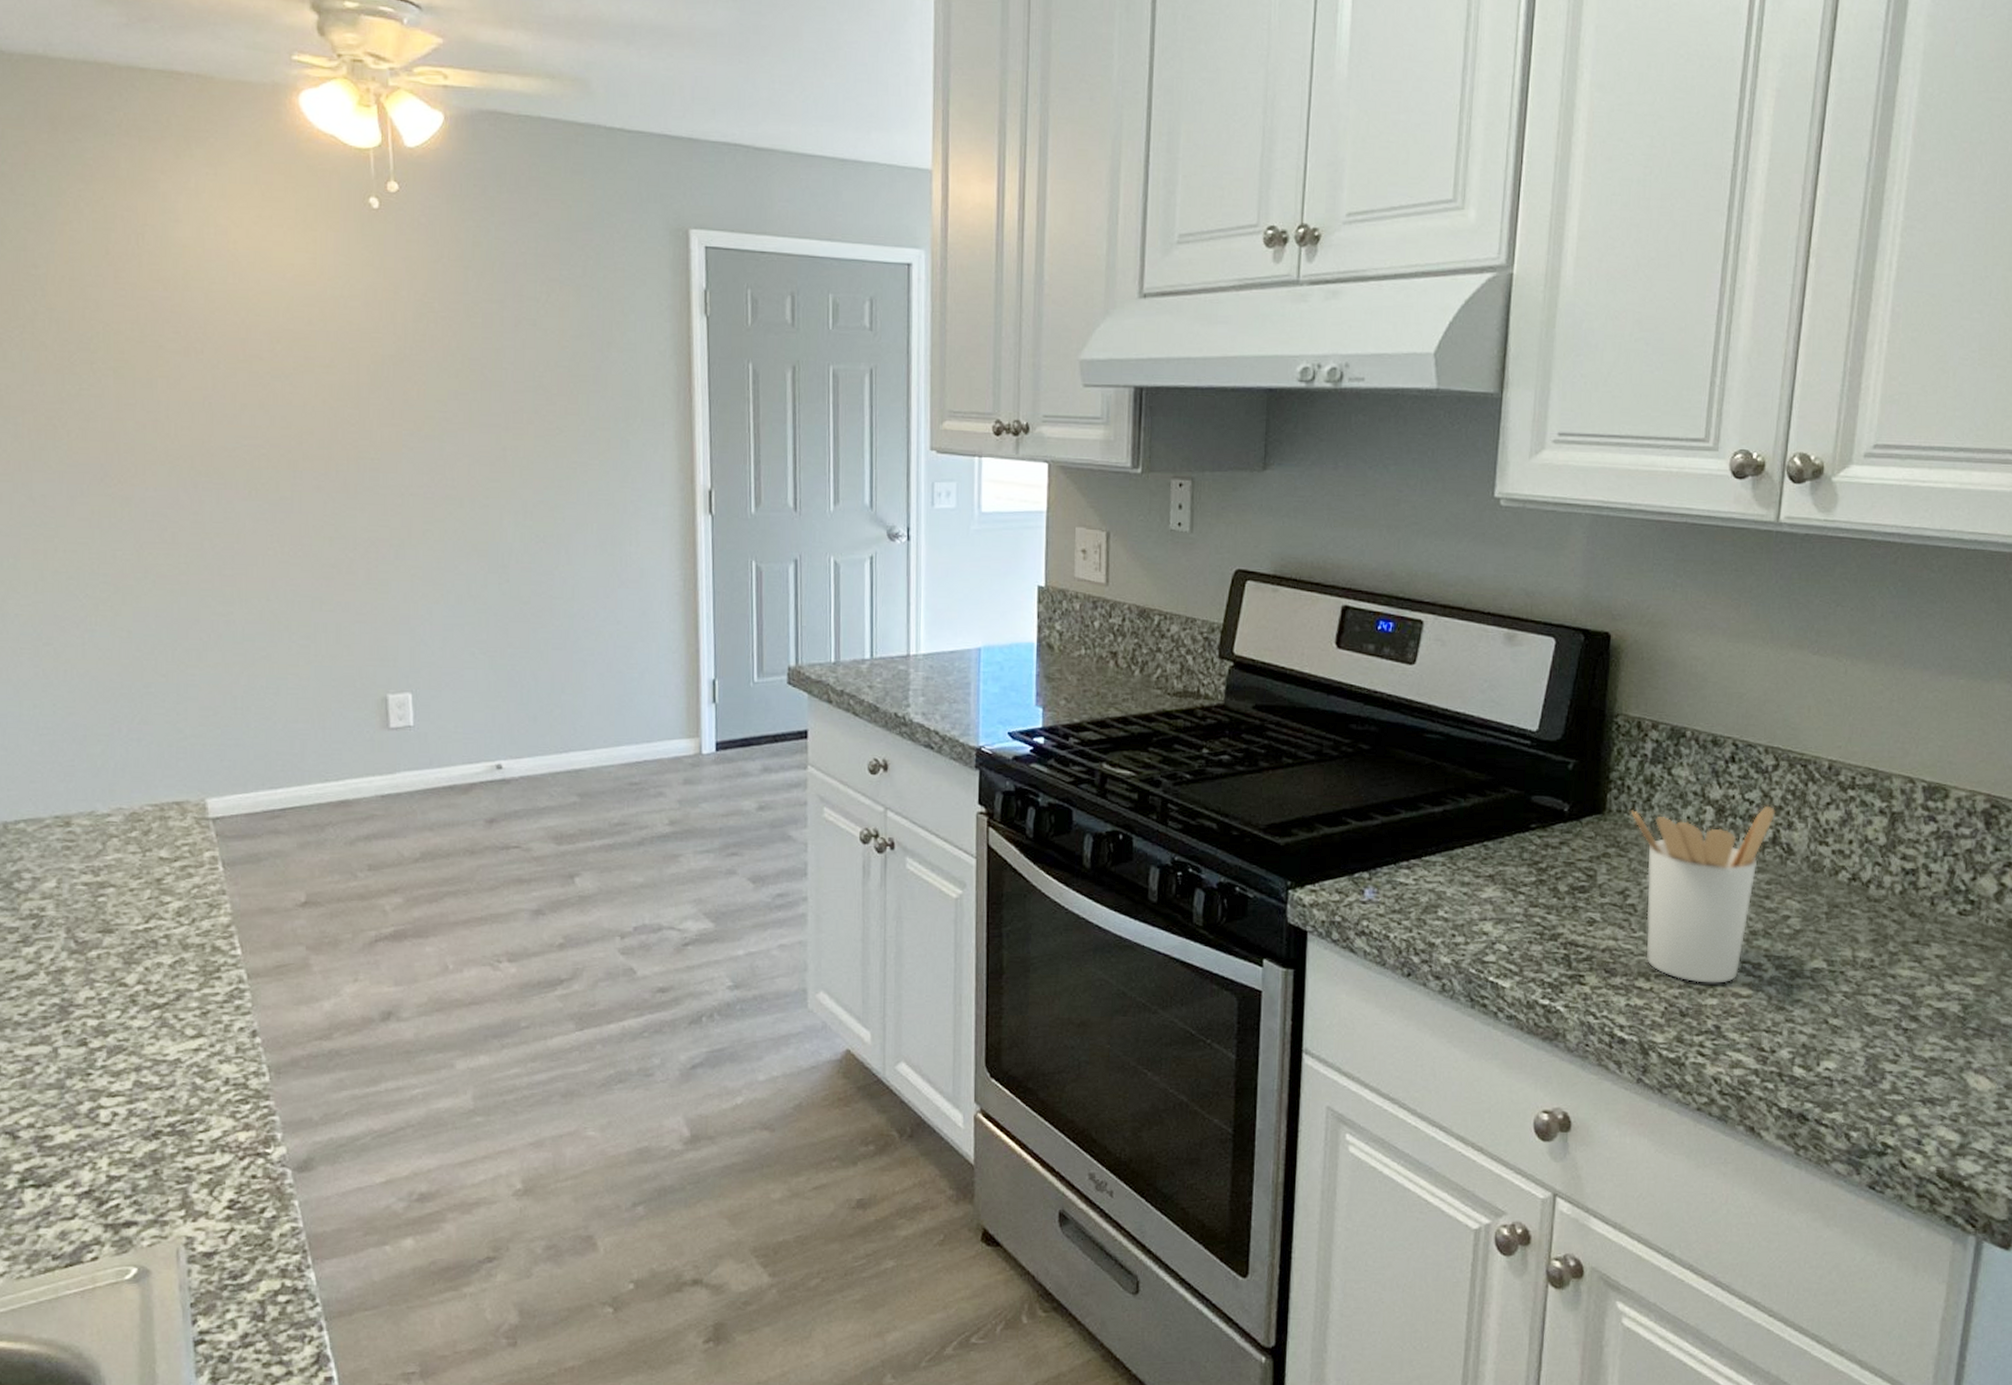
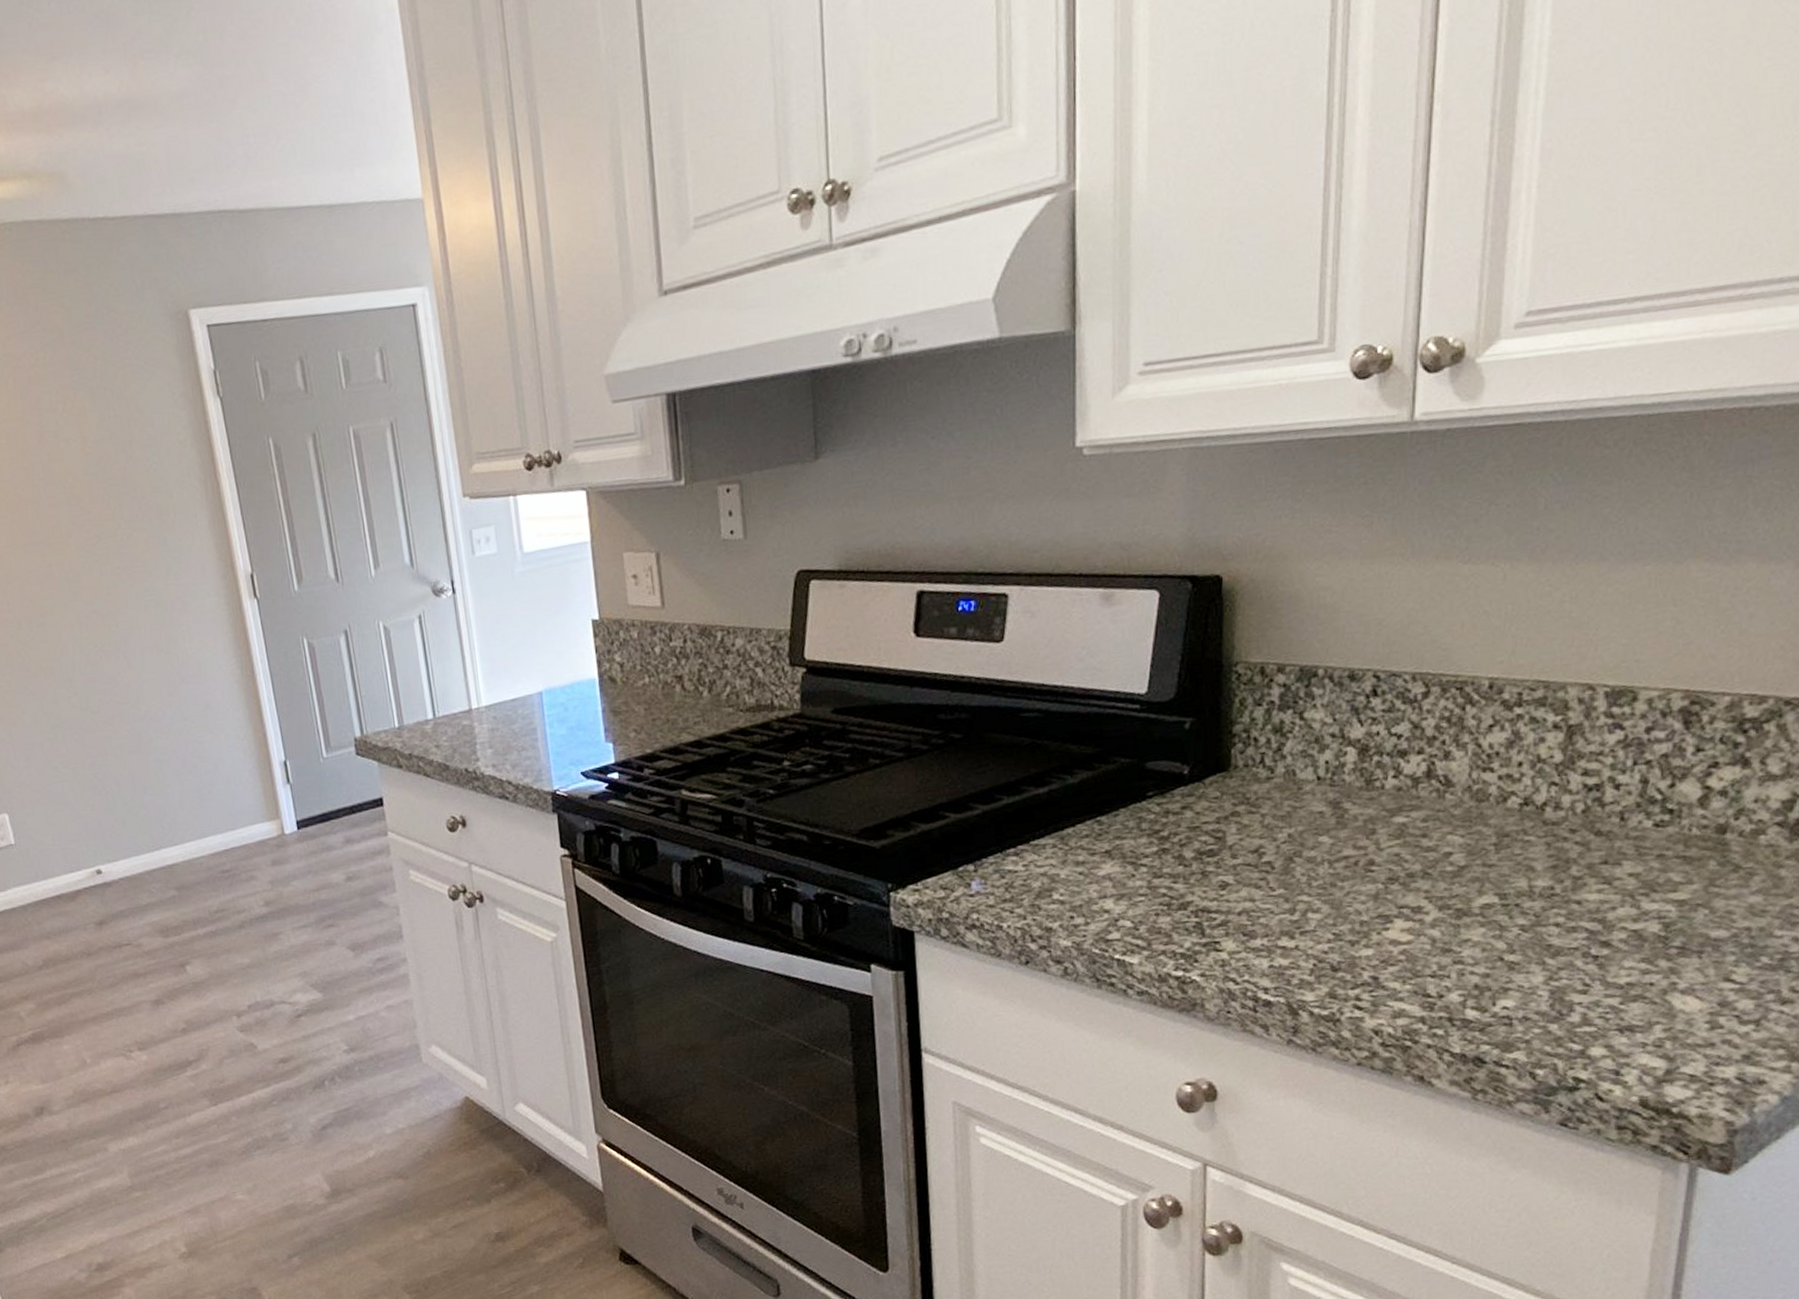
utensil holder: present [1630,805,1775,984] -> none [1259,737,1428,935]

